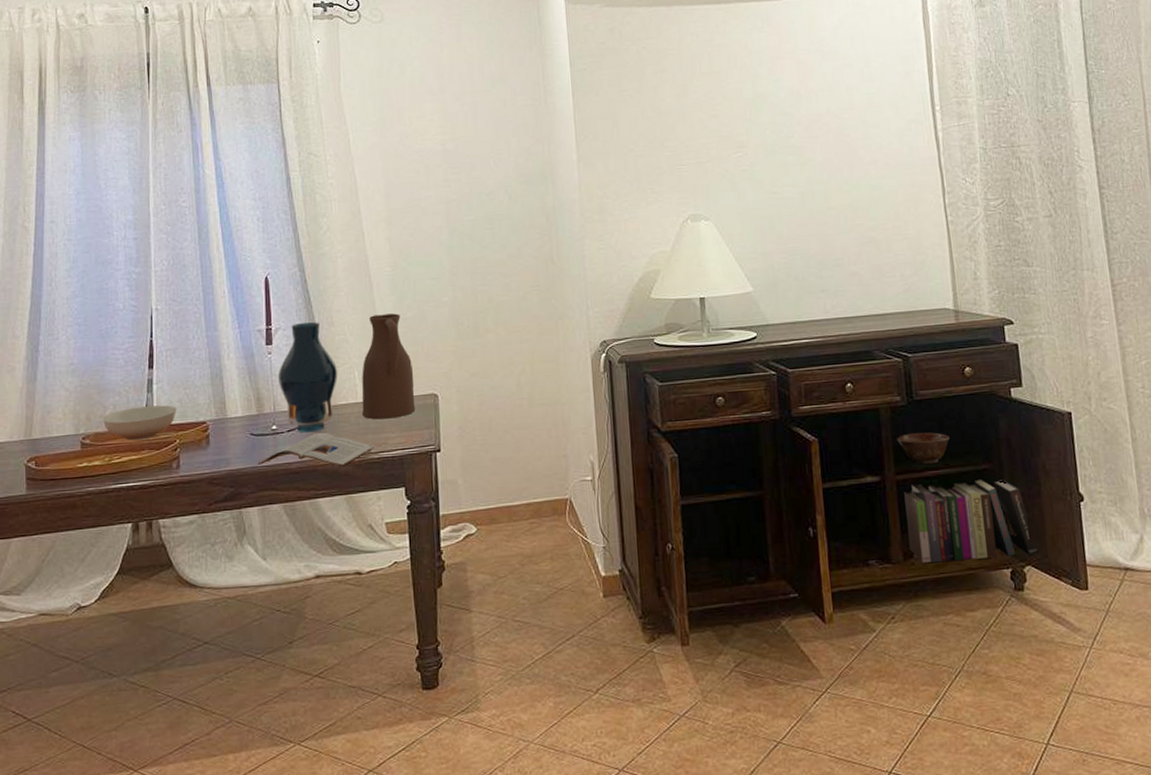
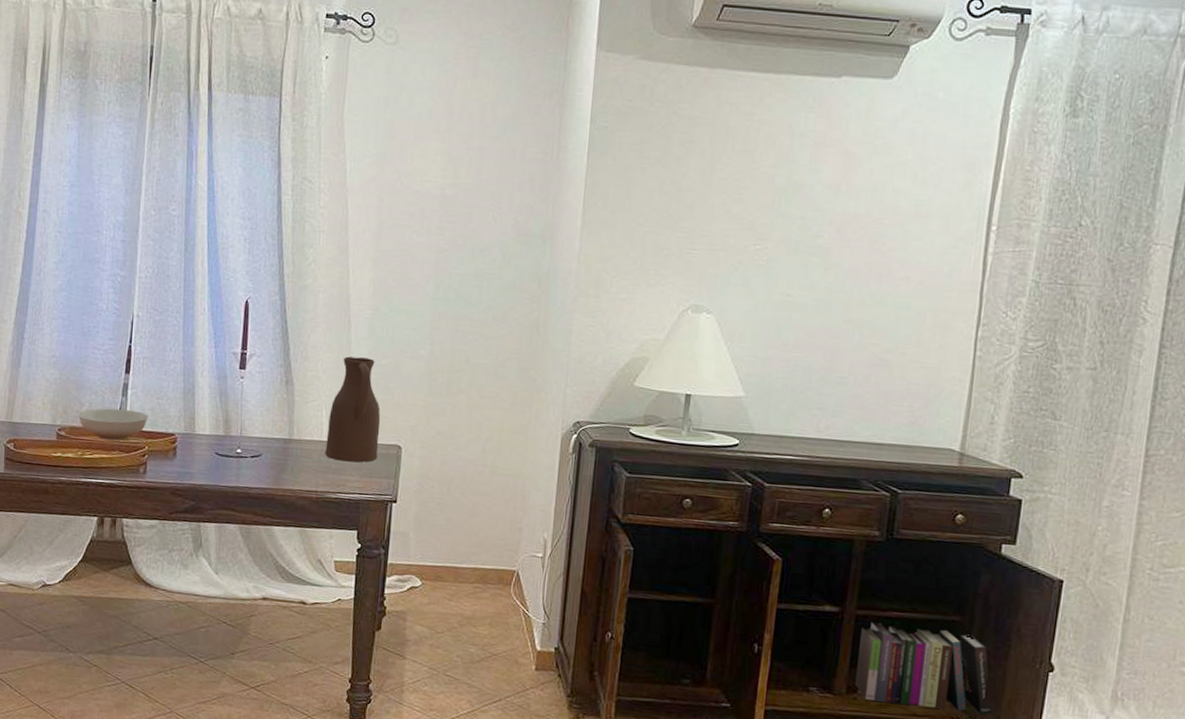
magazine: present [257,433,374,467] -> none [219,464,333,500]
vase: present [277,322,338,433] -> none [247,352,307,462]
ceramic bowl: present [897,432,950,465] -> none [866,570,923,606]

